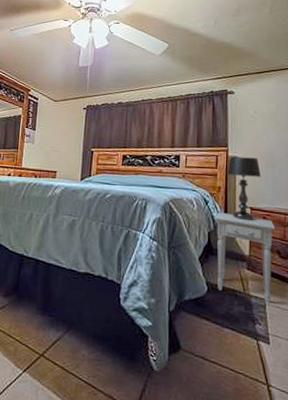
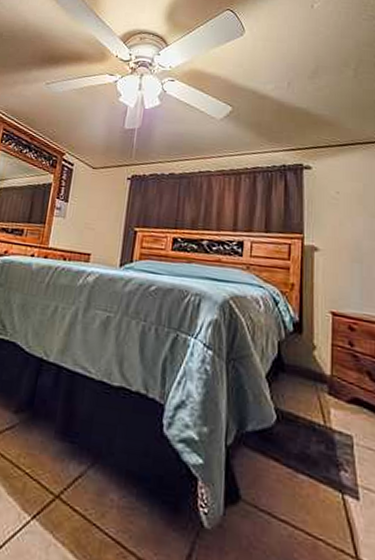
nightstand: present [215,211,276,304] -> none [286,315,365,443]
table lamp: present [227,156,262,221] -> none [302,246,346,330]

